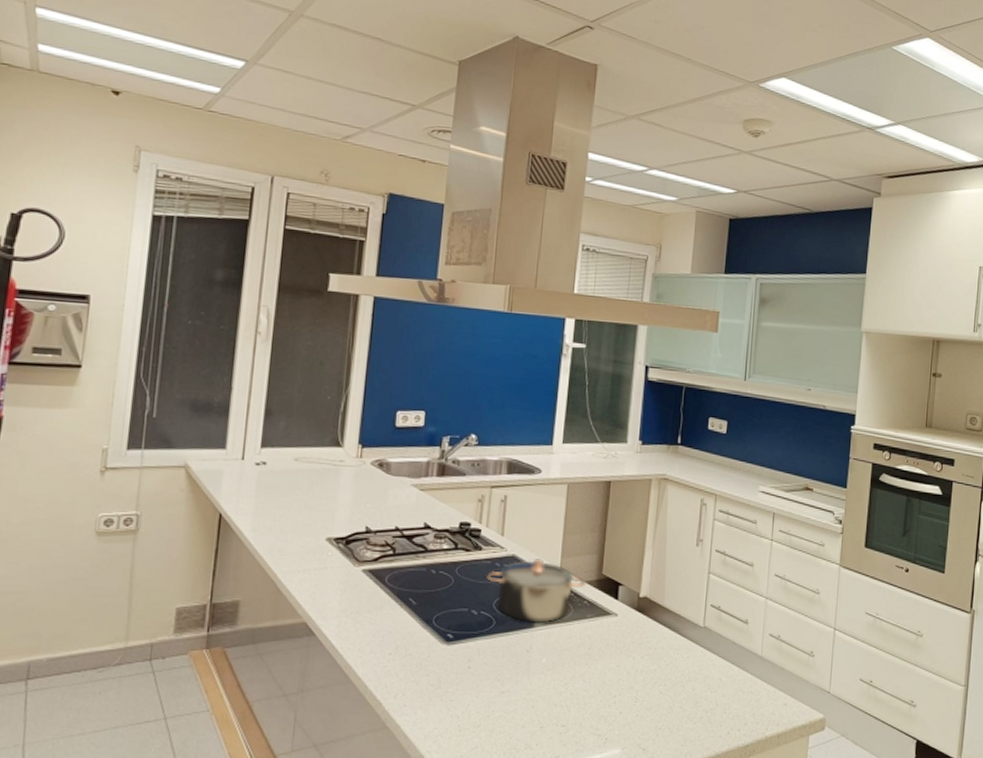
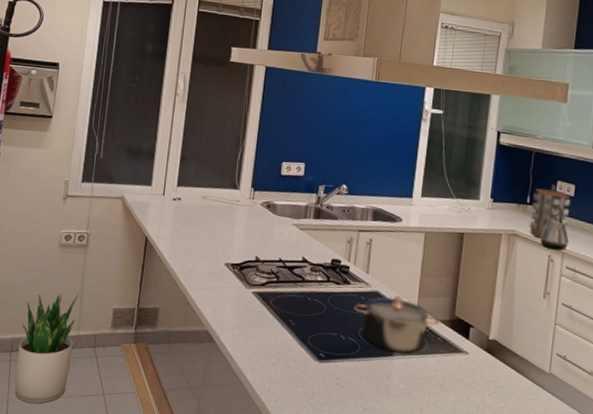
planter: none [34,593,126,743] -> present [15,293,79,404]
spice rack: none [680,421,723,481] -> present [529,184,571,238]
kettle: none [692,443,722,493] -> present [540,205,569,251]

